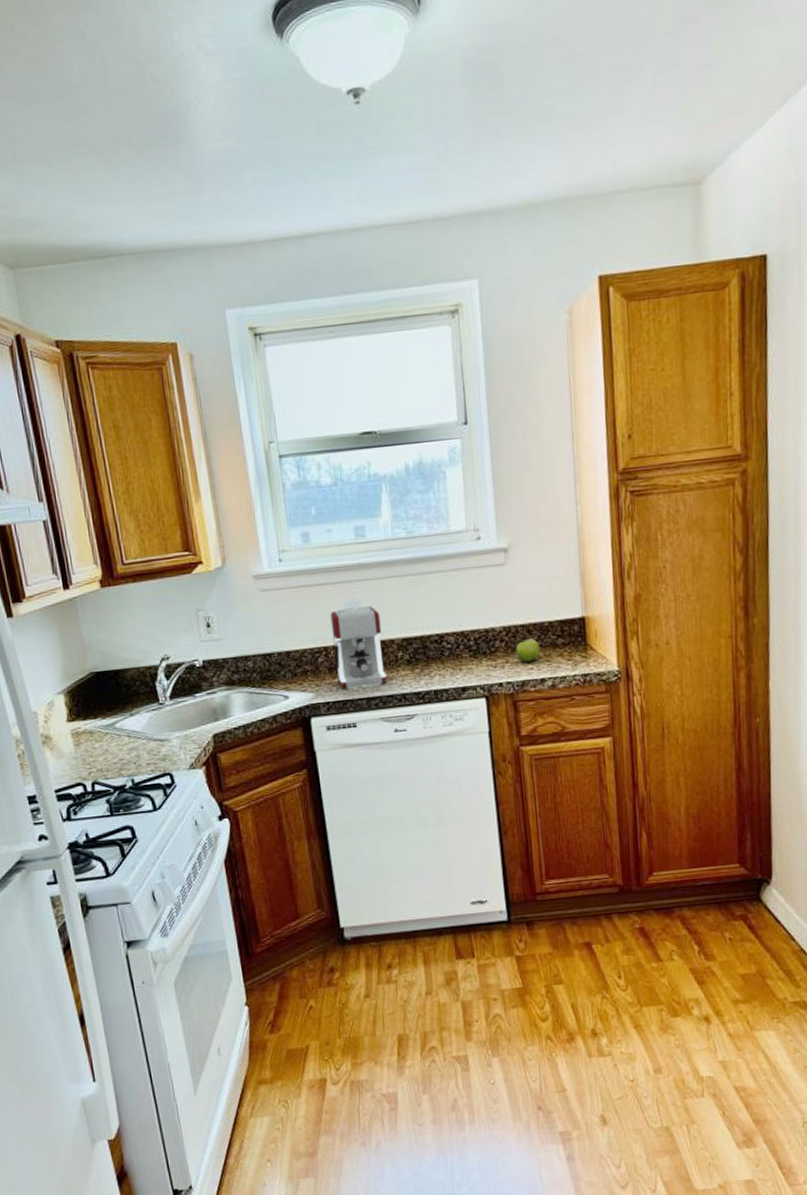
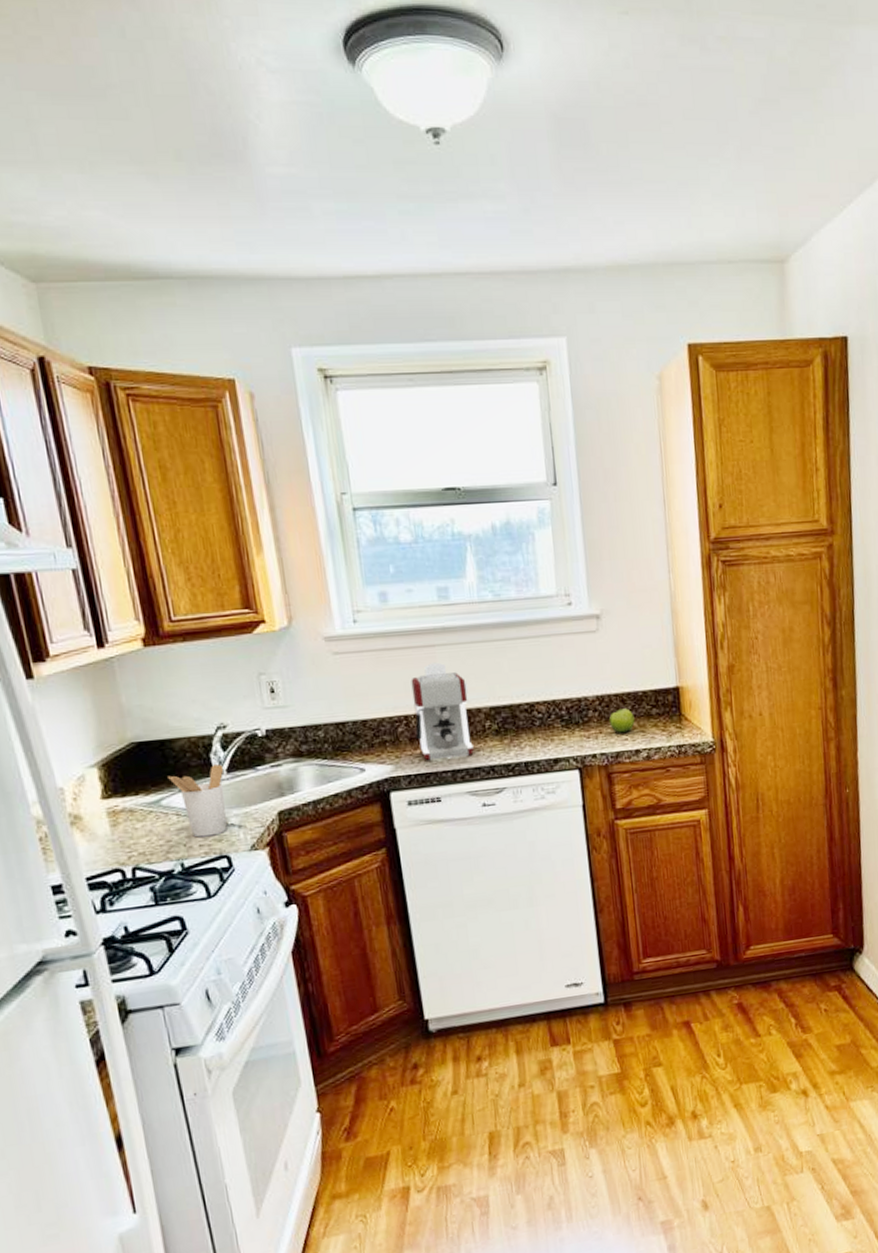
utensil holder: none [121,692,170,757] -> present [168,764,228,838]

